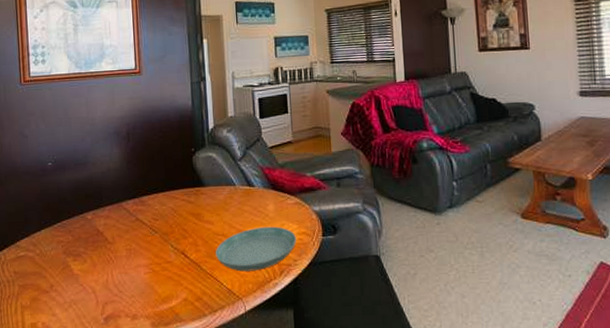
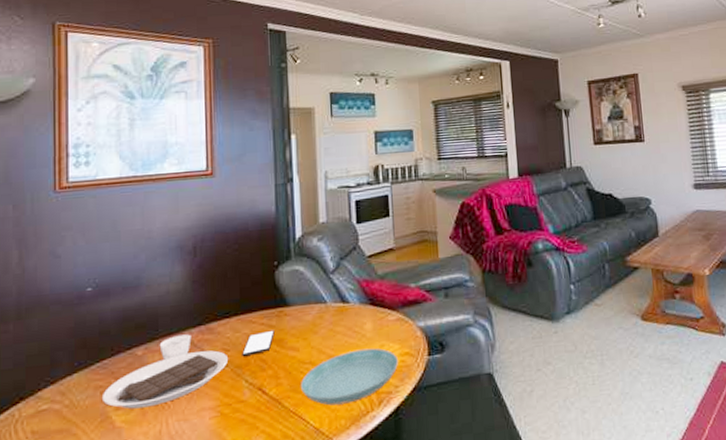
placemat: none [62,204,193,261] -> present [101,330,275,409]

